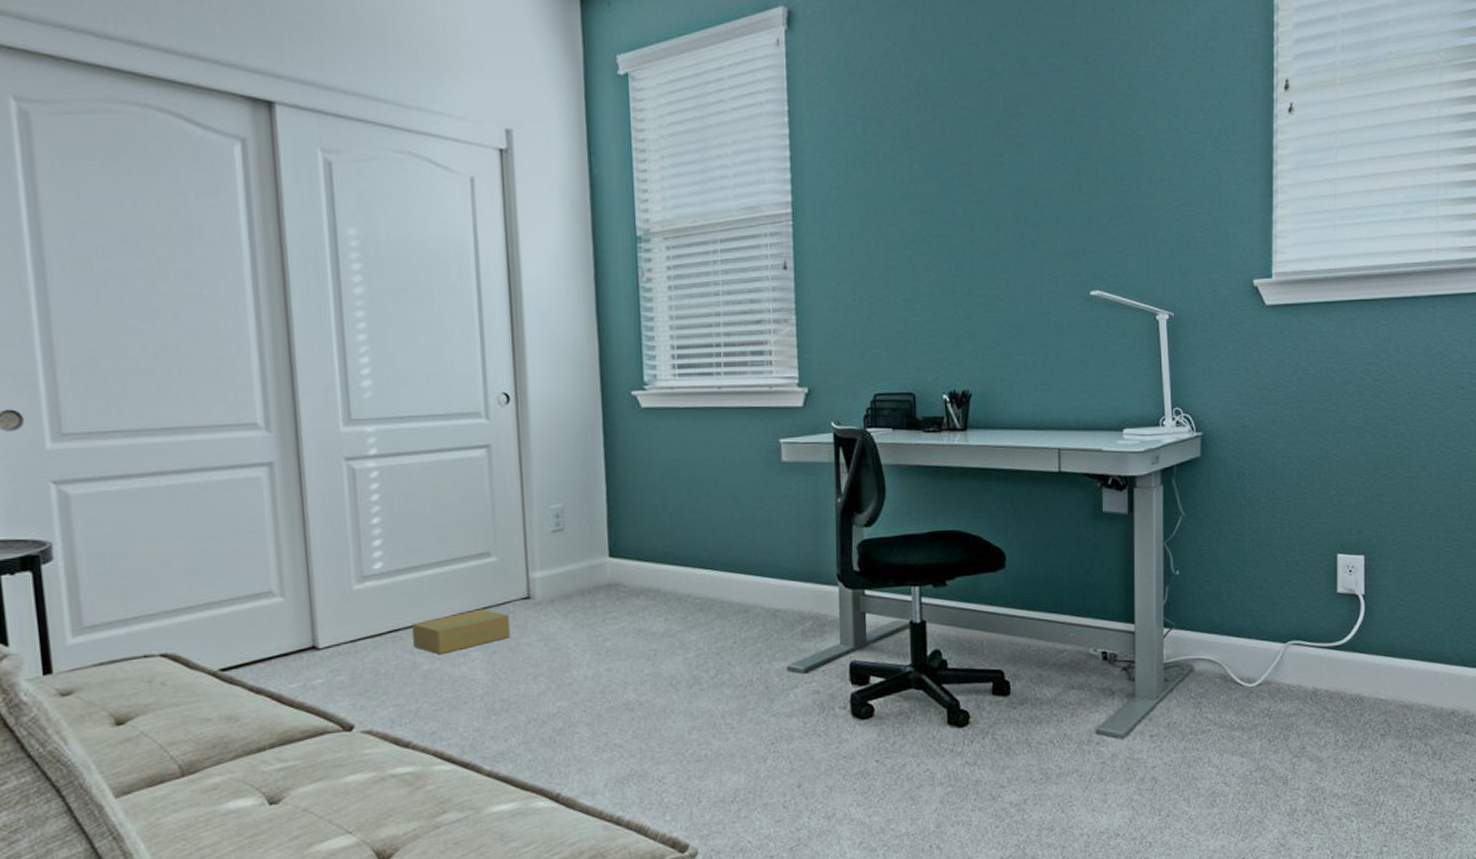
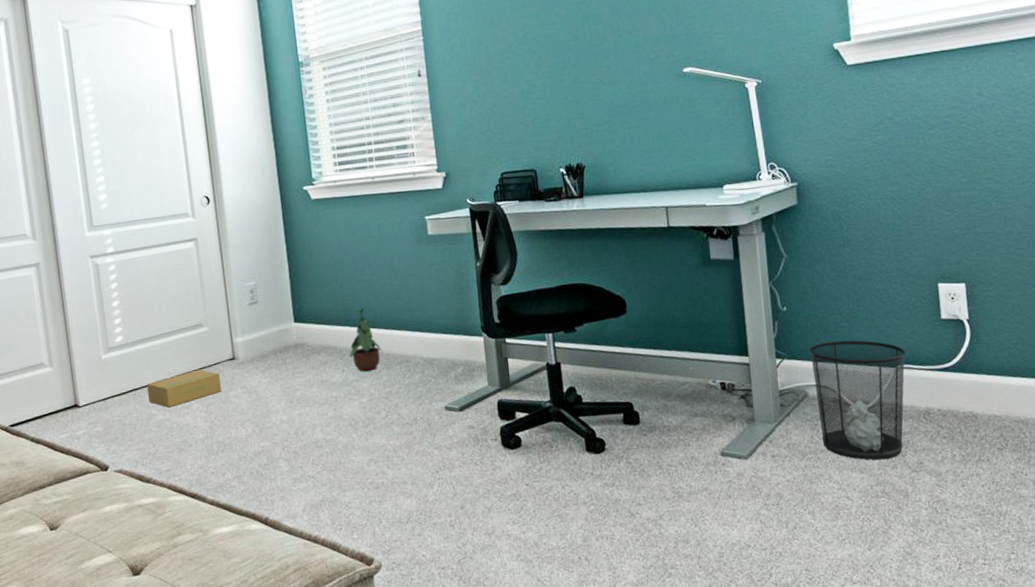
potted plant: none [675,544,716,621] -> present [349,308,382,372]
waste bin: none [1199,611,1298,743] -> present [809,340,906,460]

